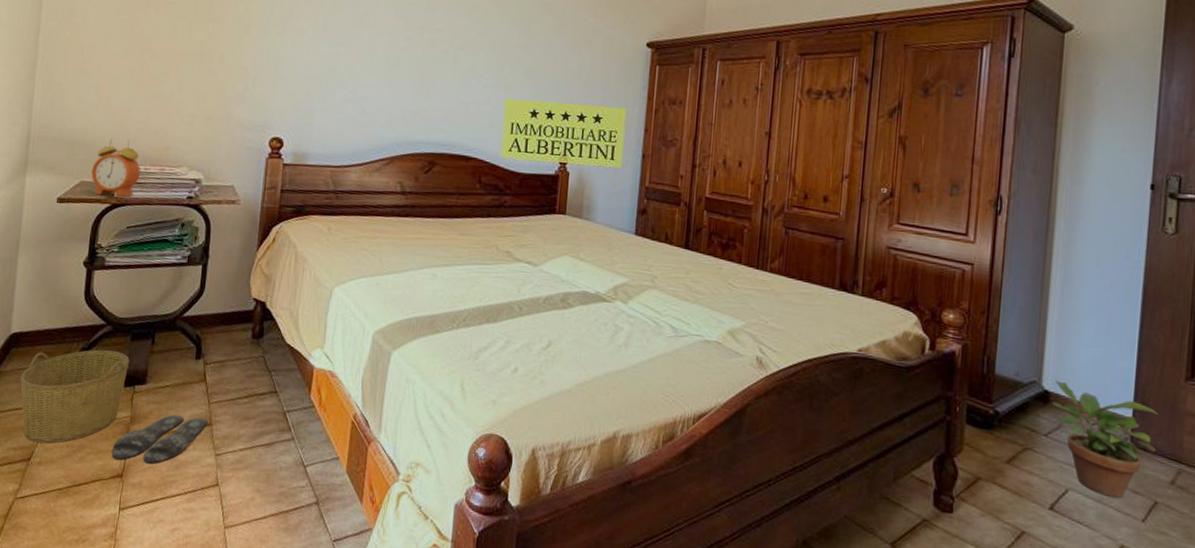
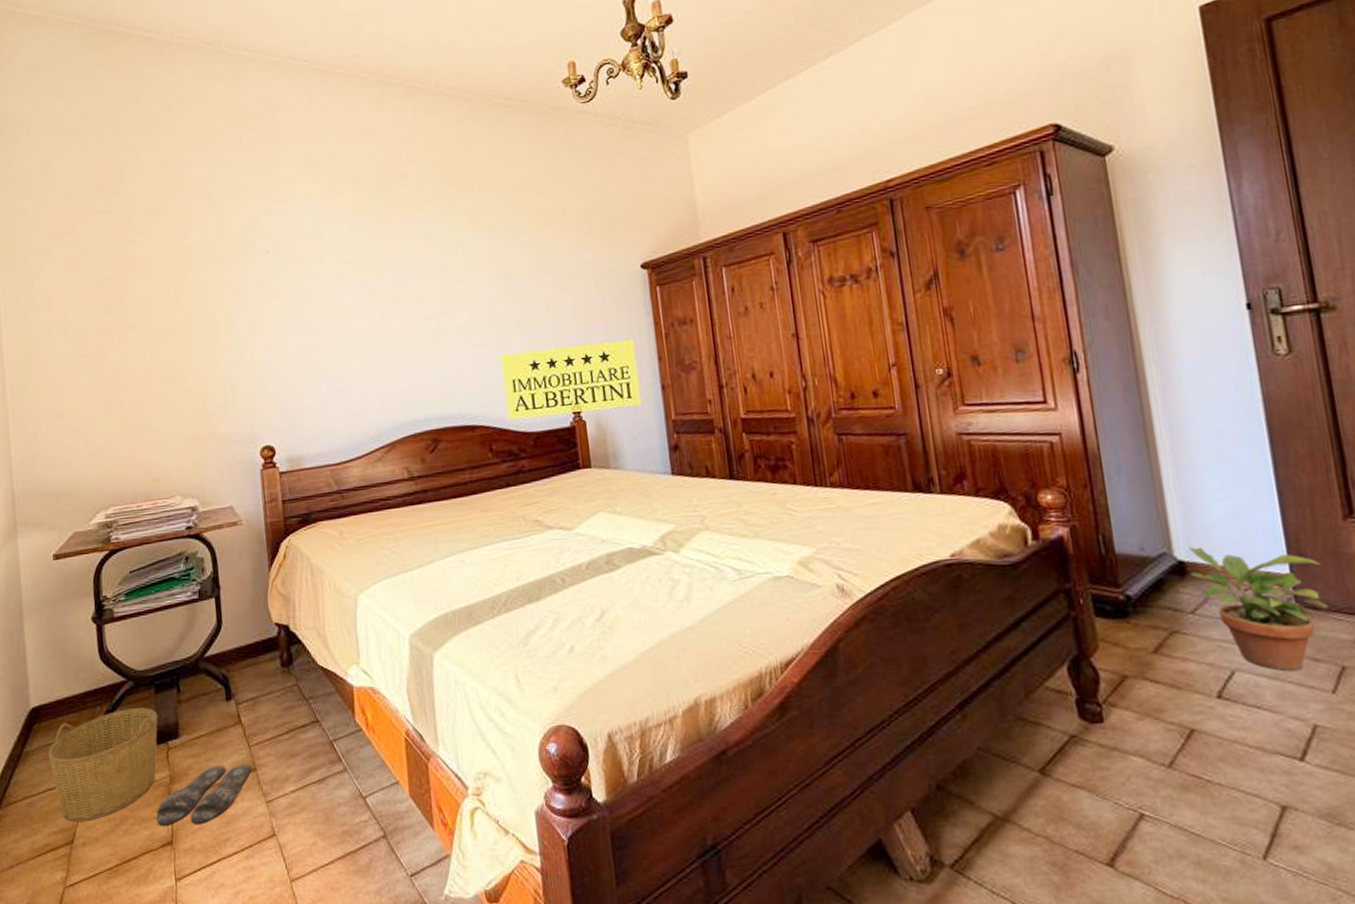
alarm clock: present [91,138,140,197] -> none [83,479,133,544]

